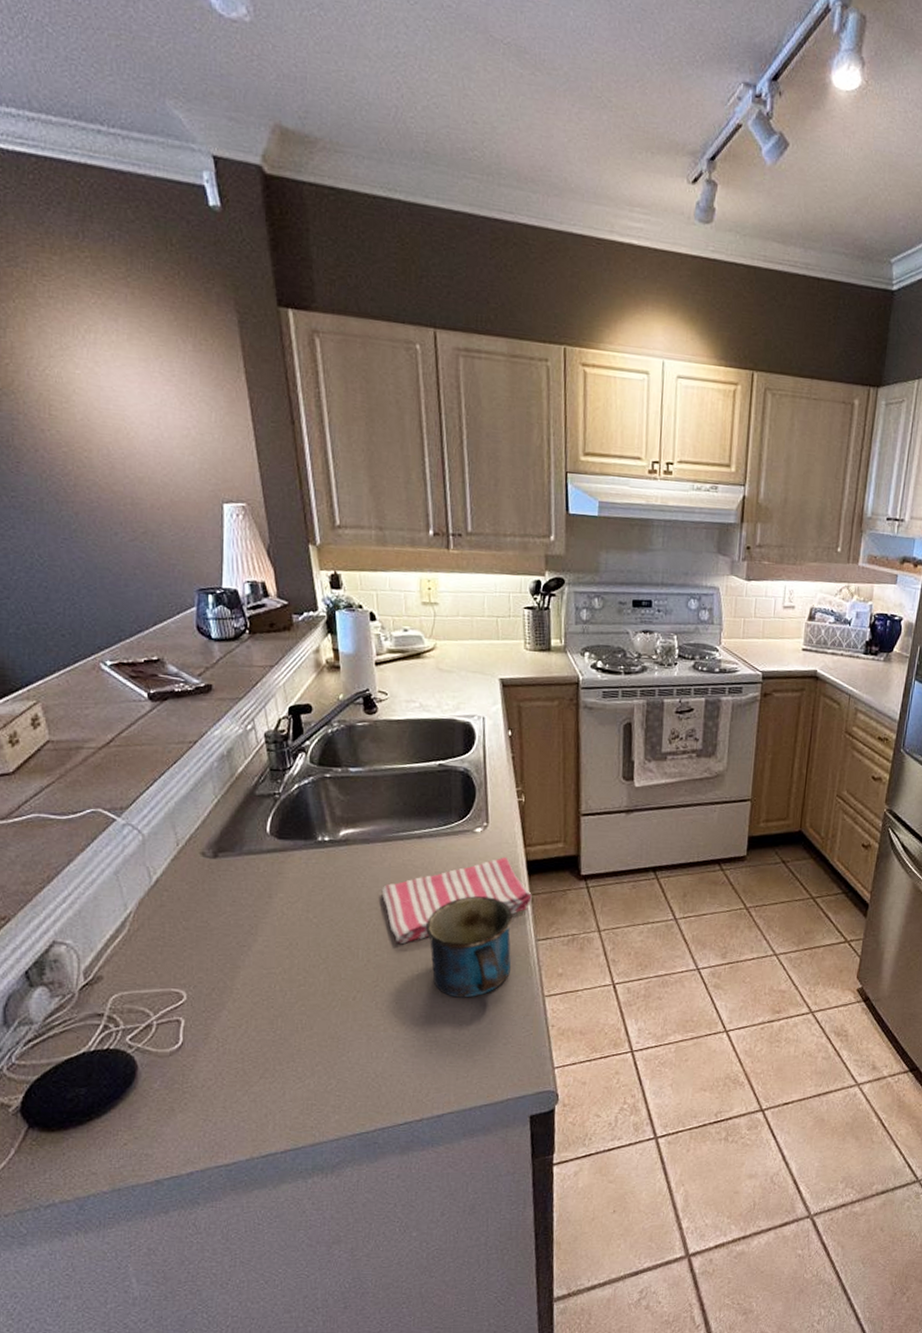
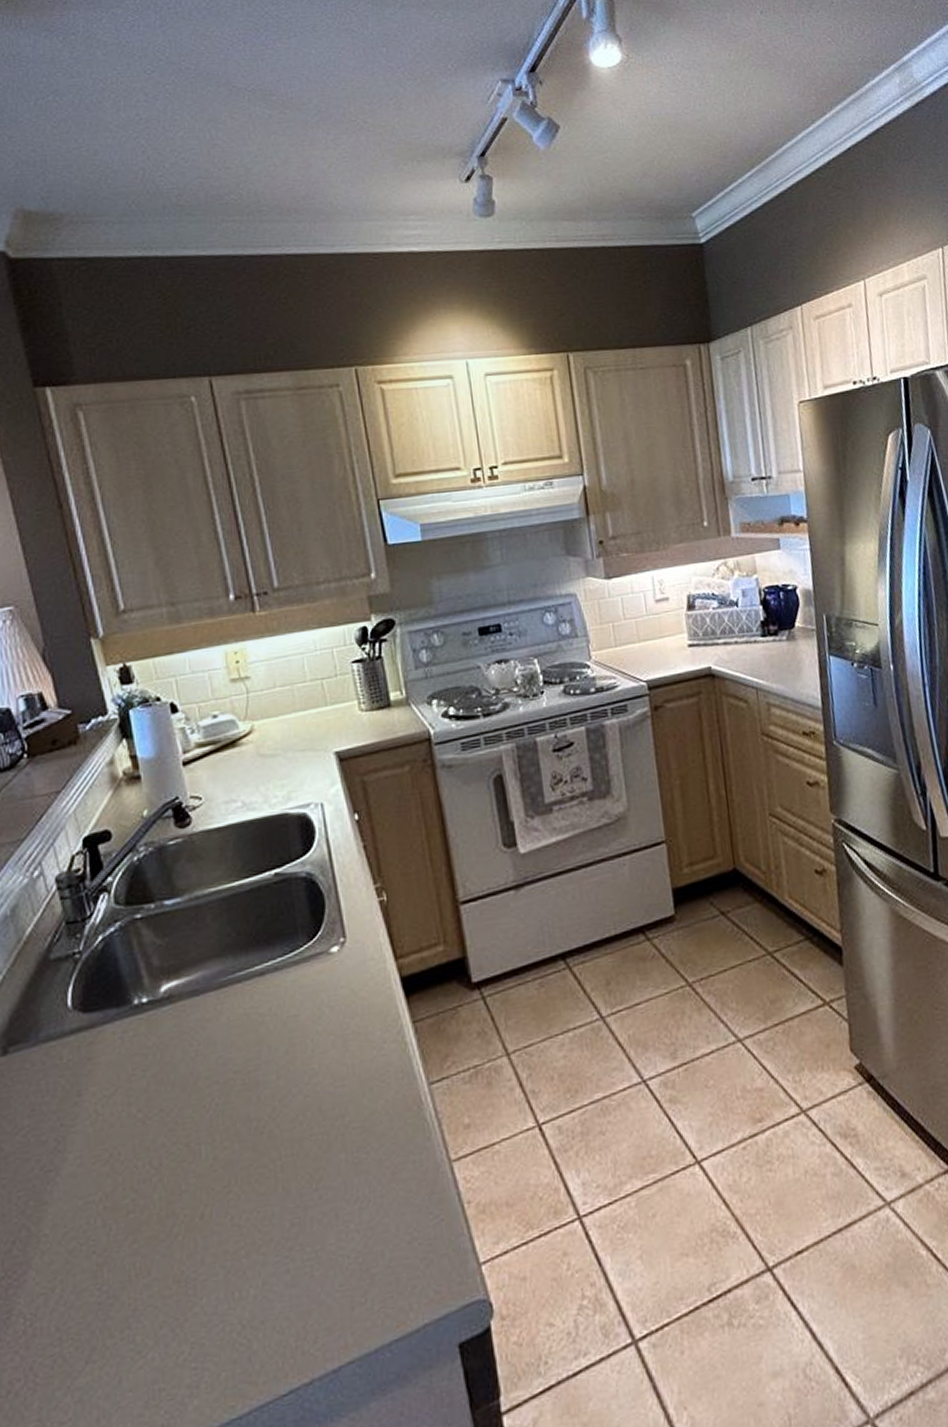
dish towel: present [381,856,532,944] -> none [221,977,415,1125]
mug: present [425,896,513,998] -> none [283,1036,402,1188]

